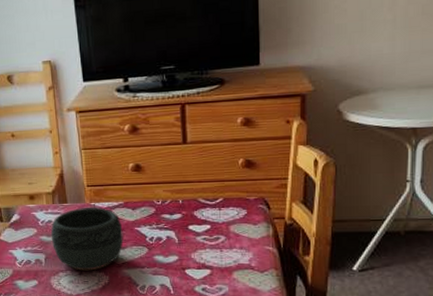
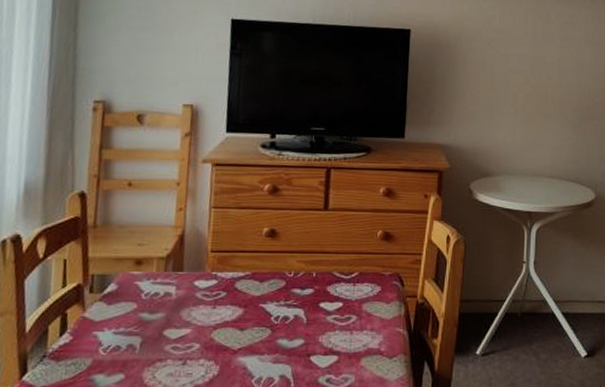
bowl: present [50,207,124,271] -> none [154,278,246,359]

